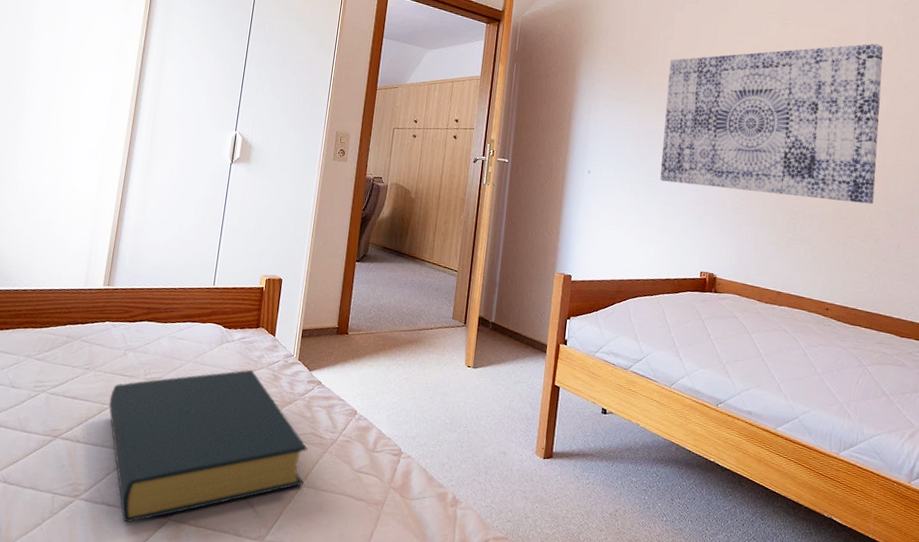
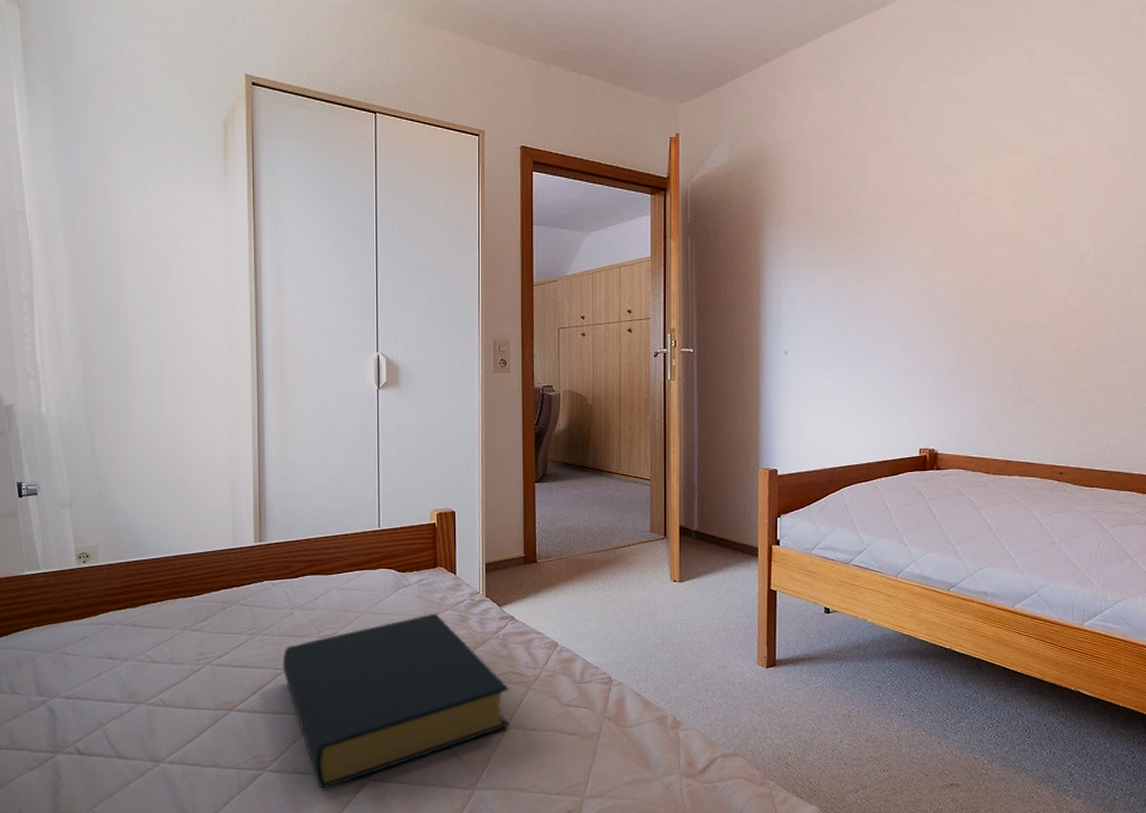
wall art: present [660,43,884,204] -> none [865,169,1108,354]

